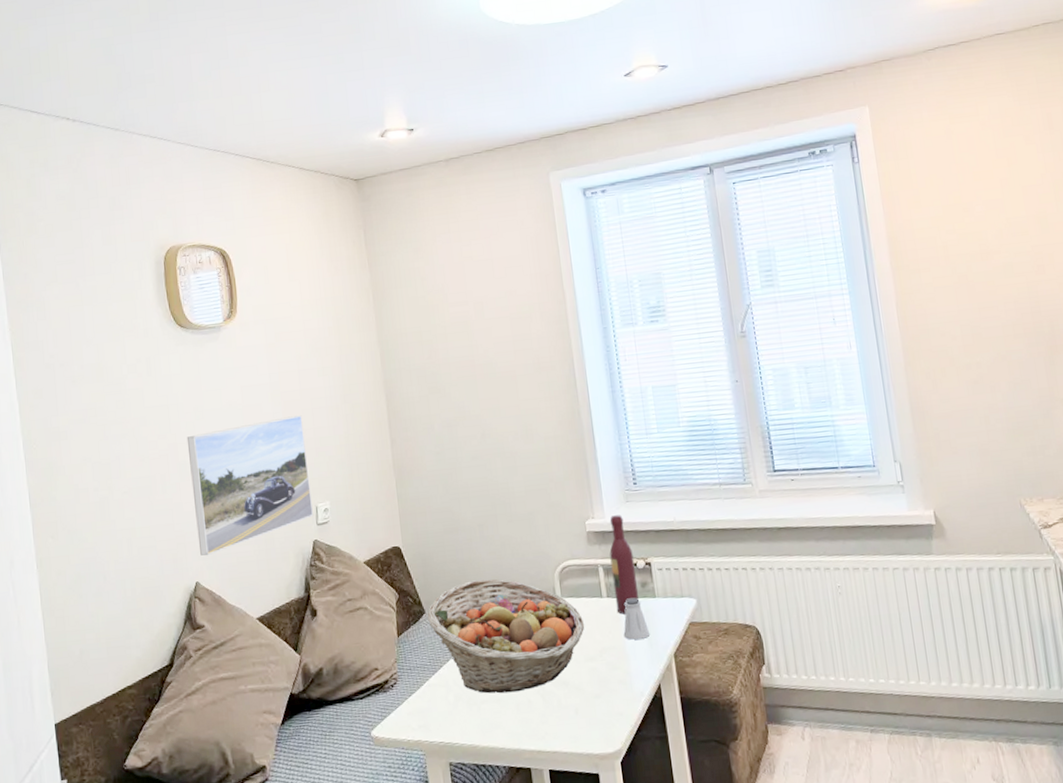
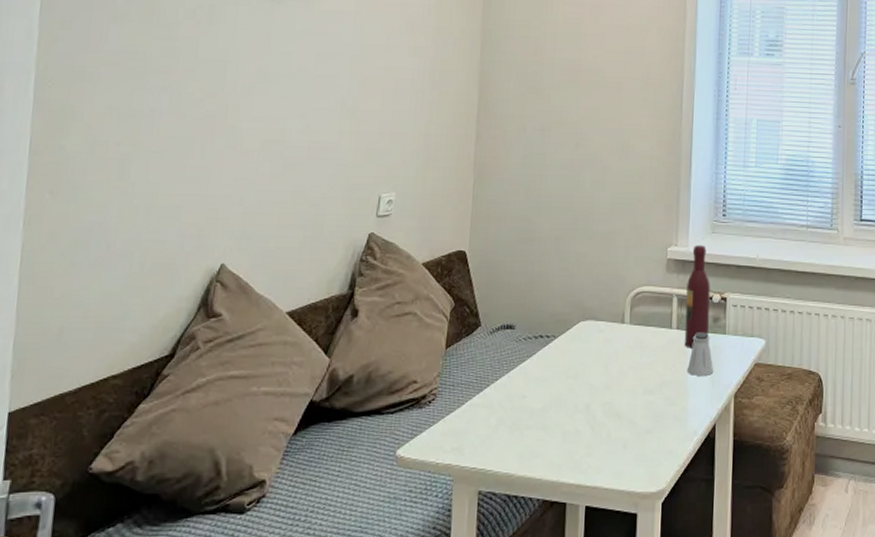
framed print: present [186,415,314,556] -> none [232,94,382,236]
fruit basket: present [427,579,585,694] -> none [482,296,649,420]

